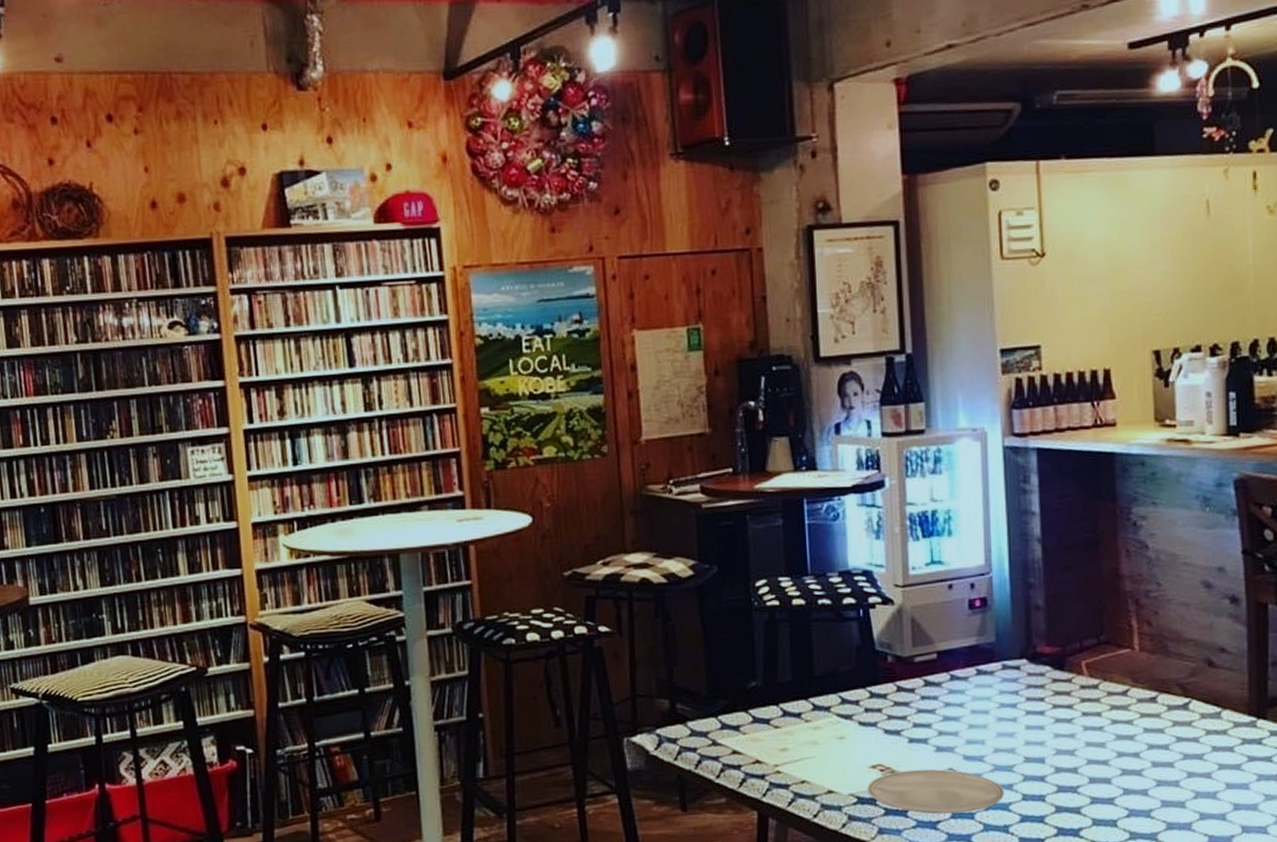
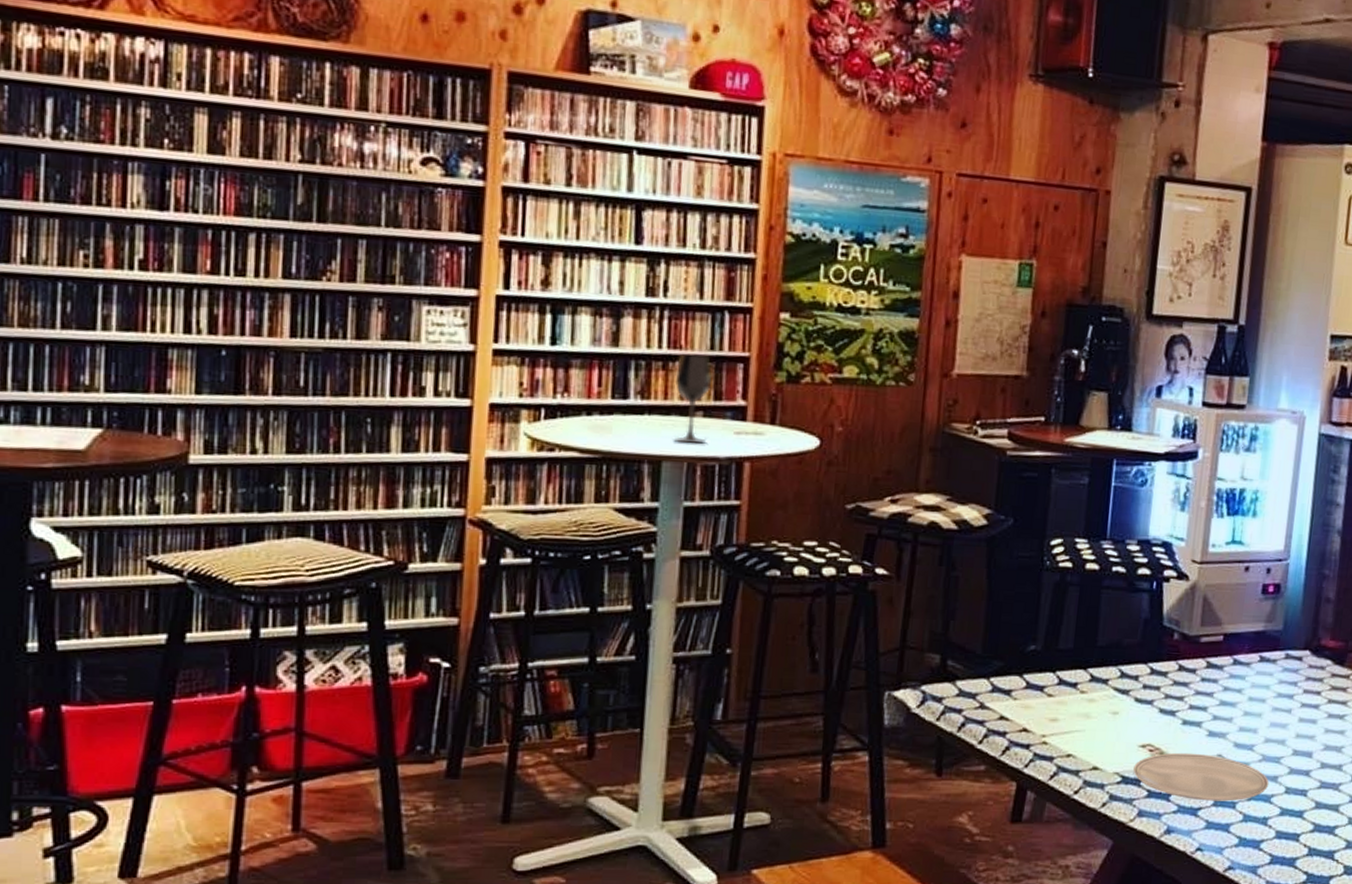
wine glass: none [399,455,434,535] -> present [673,354,713,443]

